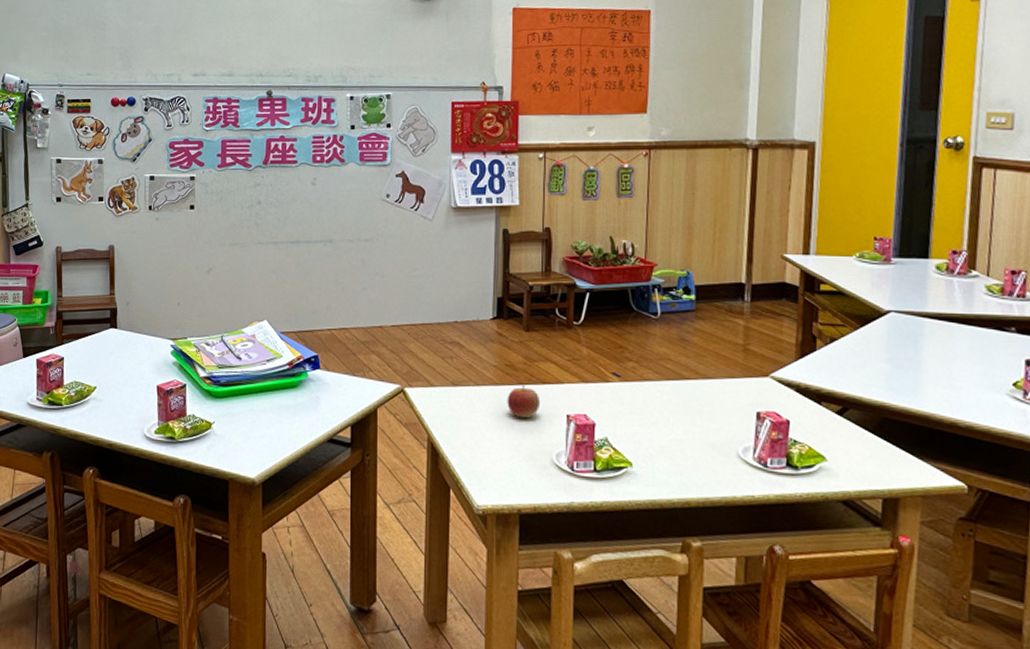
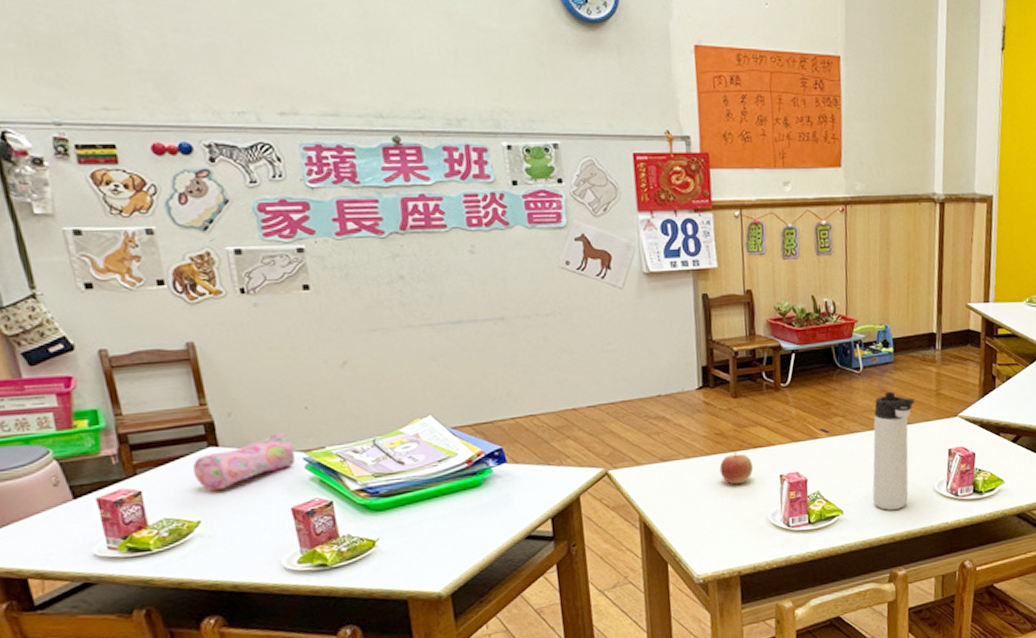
pencil case: none [97,322,166,364] -> present [192,433,295,491]
thermos bottle: none [666,341,718,471] -> present [872,391,915,510]

